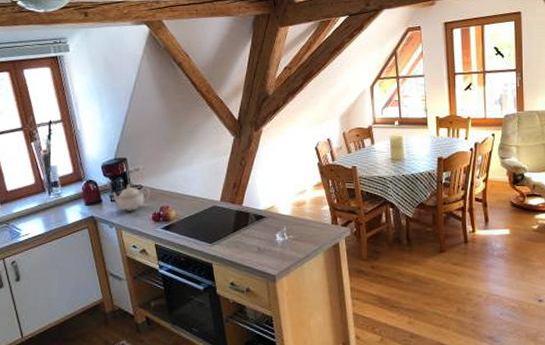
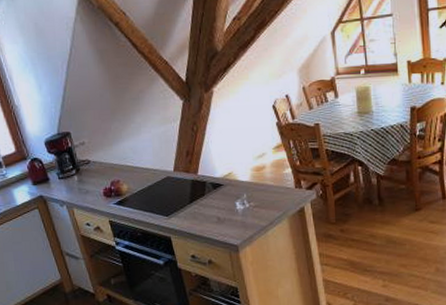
teapot: present [112,184,150,211] -> none [59,160,98,188]

